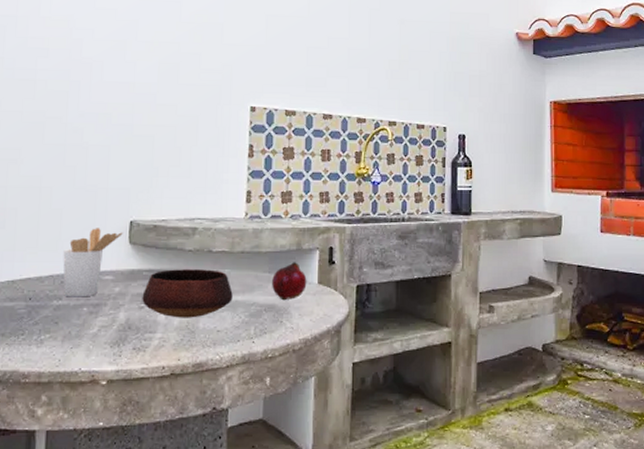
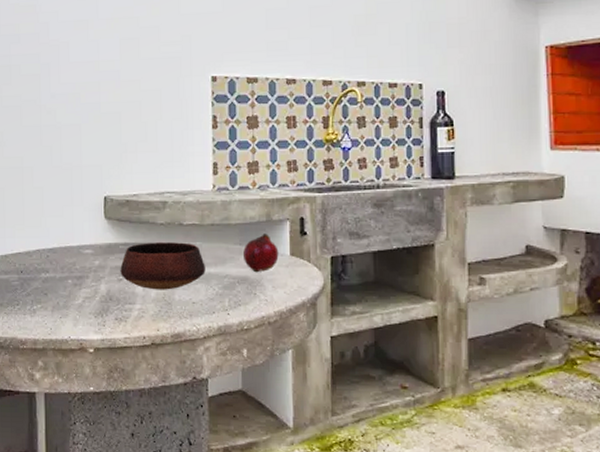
utensil holder: present [63,228,123,297] -> none [47,204,98,270]

